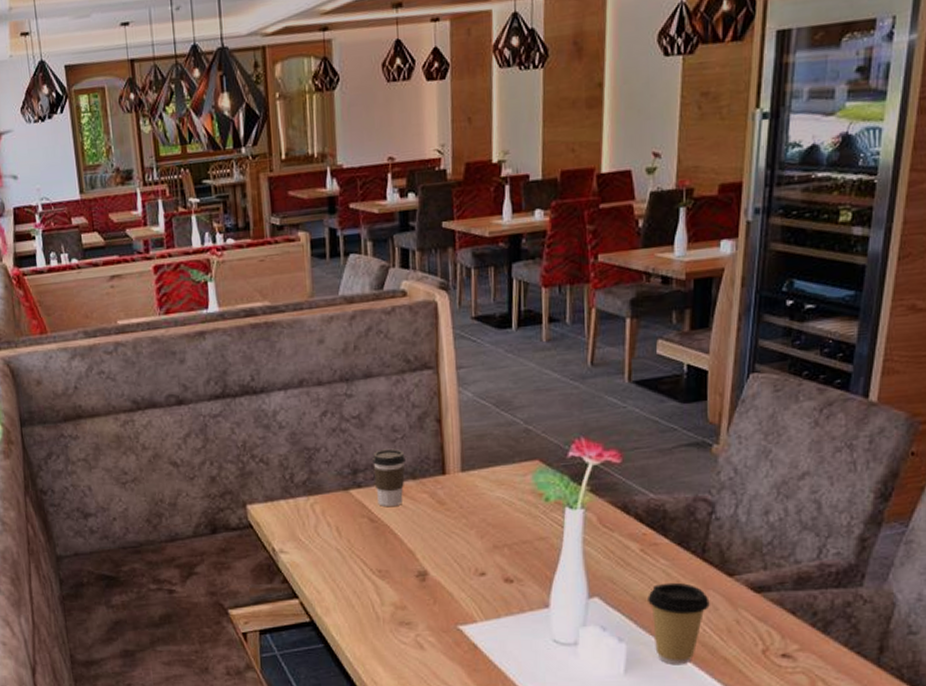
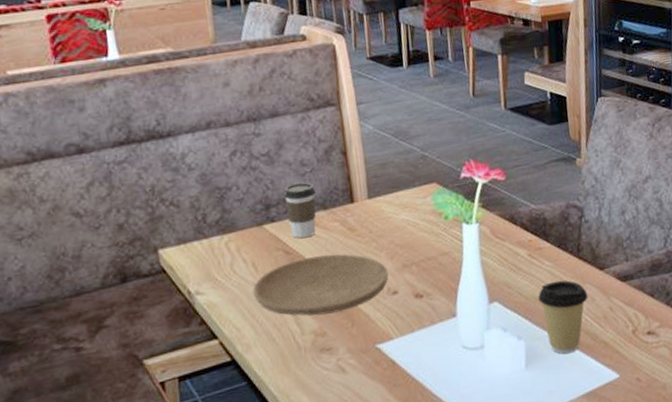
plate: none [335,527,477,588] -> present [253,254,389,316]

